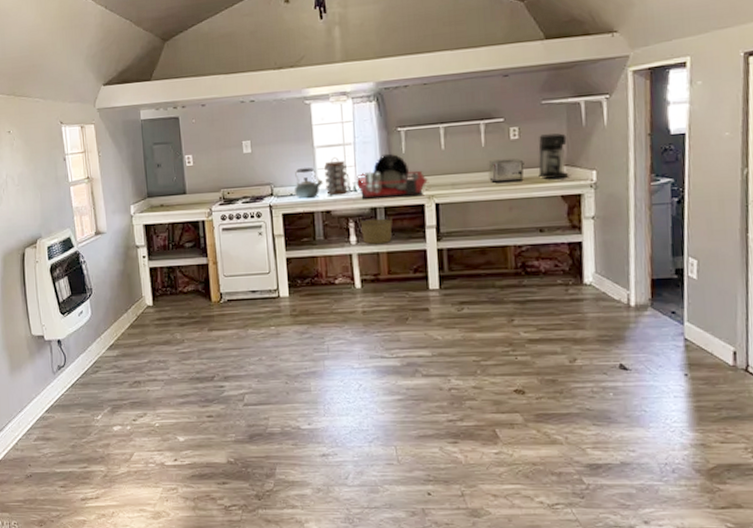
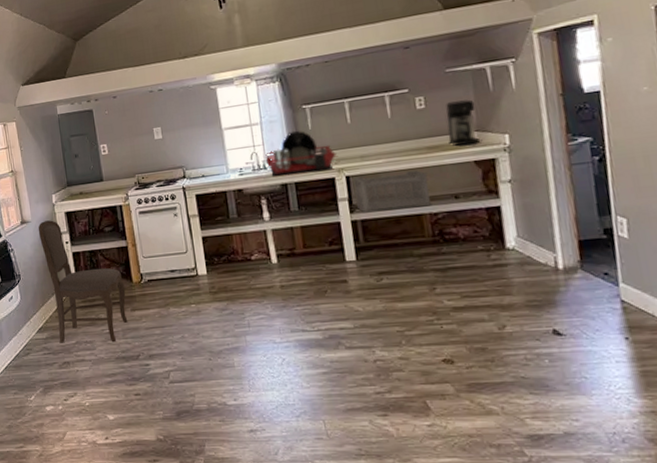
dining chair: none [113,232,204,363] -> present [38,220,128,343]
kettle: present [293,167,324,199] -> none [205,149,234,179]
spice rack: present [324,156,348,195] -> none [233,137,258,174]
basket: present [360,216,393,245] -> none [271,191,305,220]
plastic crate: none [443,202,516,242] -> present [353,170,431,213]
toaster: present [488,158,524,184] -> none [396,127,434,154]

